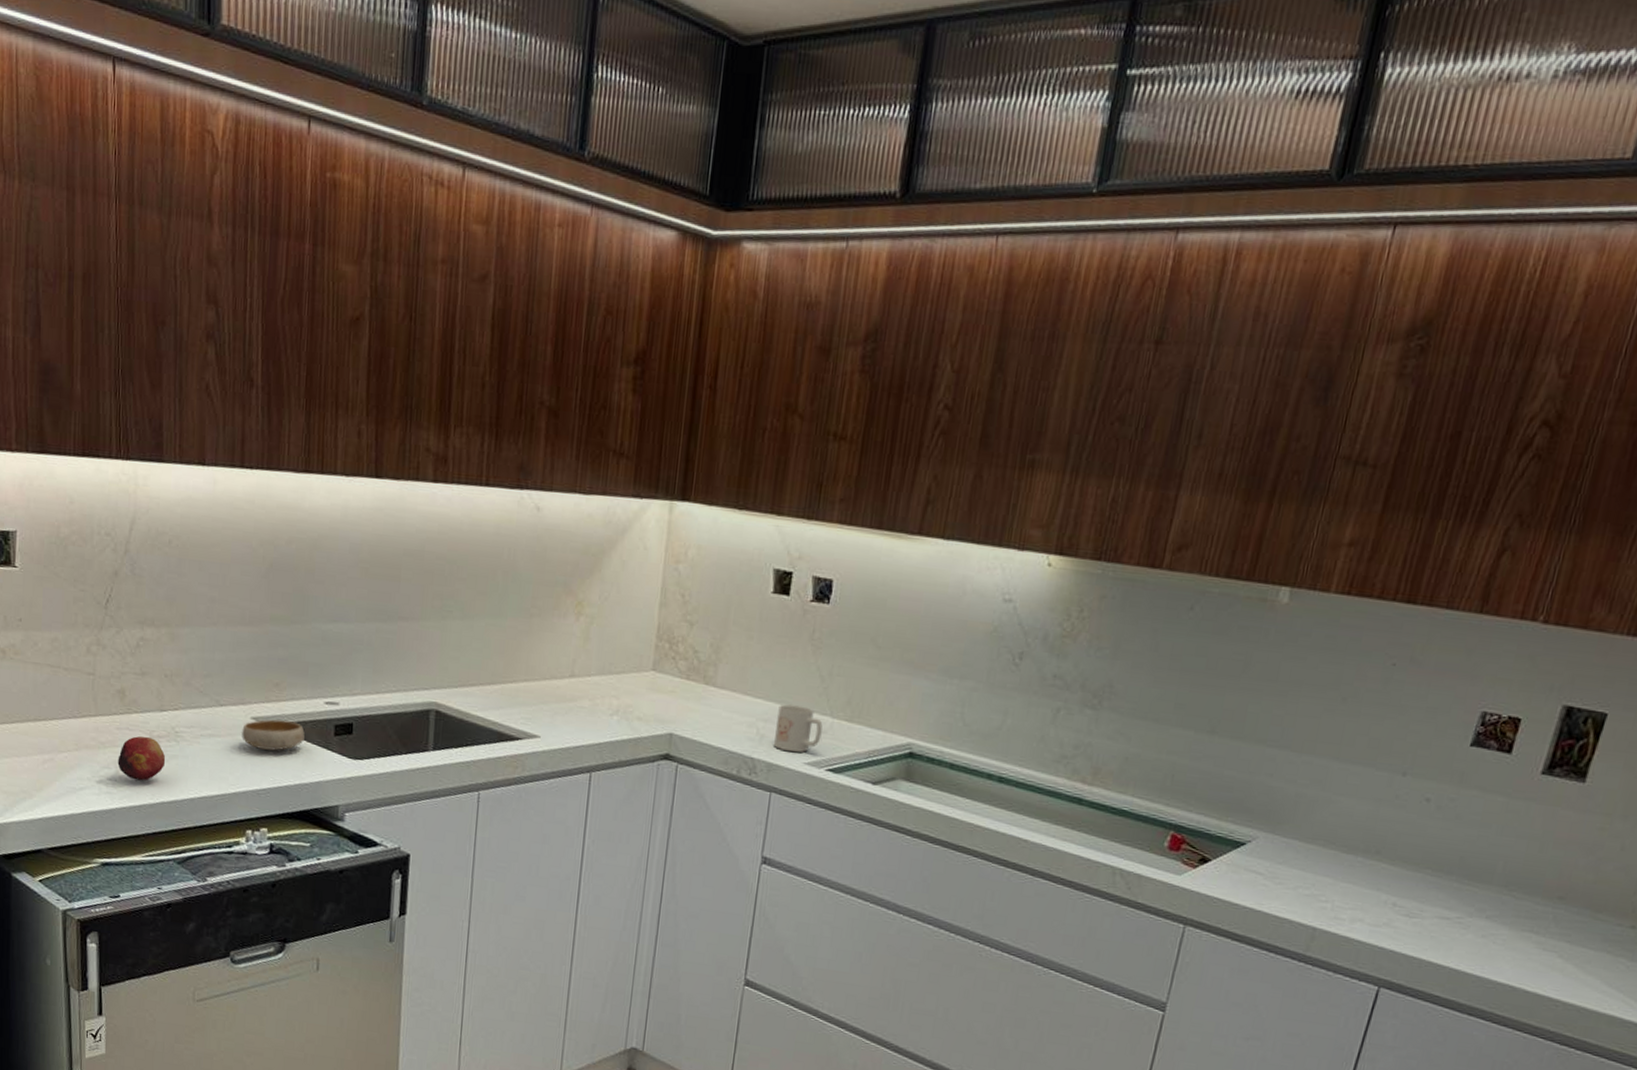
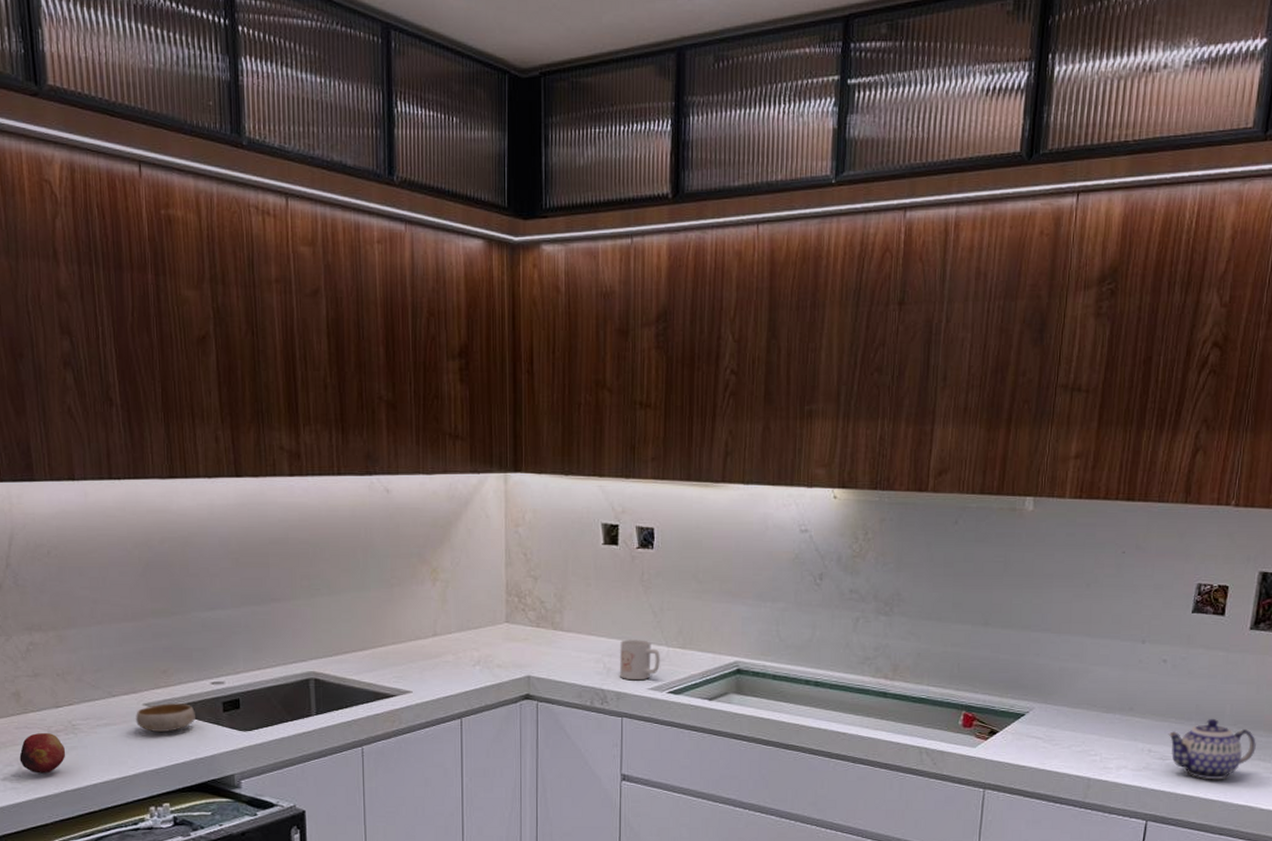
teapot: none [1420,876,1530,950] -> present [1168,719,1256,780]

